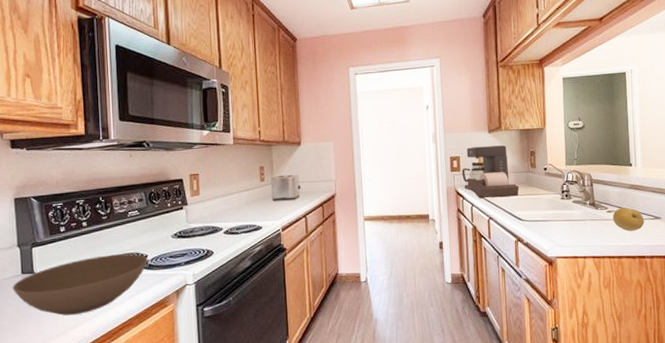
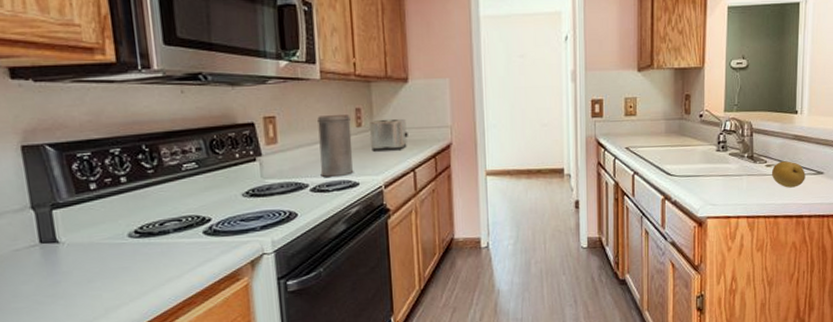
bowl: present [12,253,149,315] -> none [28,216,213,294]
canister: none [230,171,258,223] -> present [317,114,354,178]
coffee maker: present [462,145,510,191] -> none [605,87,659,140]
paper towel holder: present [467,172,519,199] -> none [610,119,669,150]

